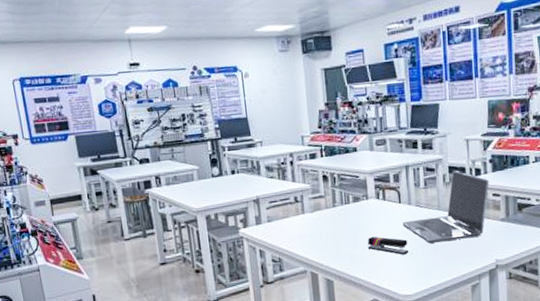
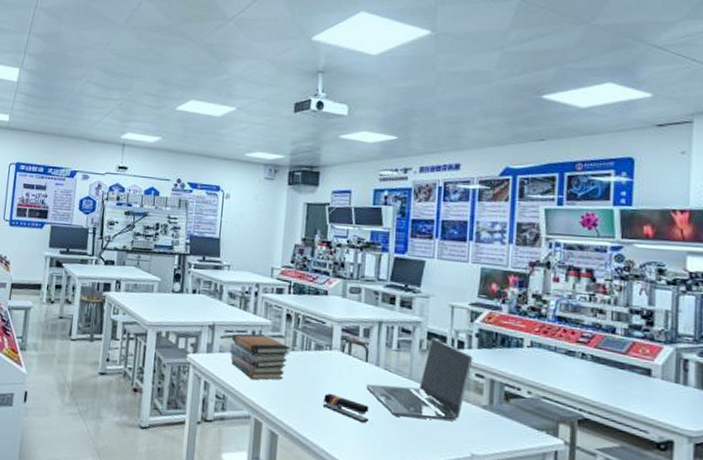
book stack: none [276,197,332,240] -> present [230,333,290,381]

